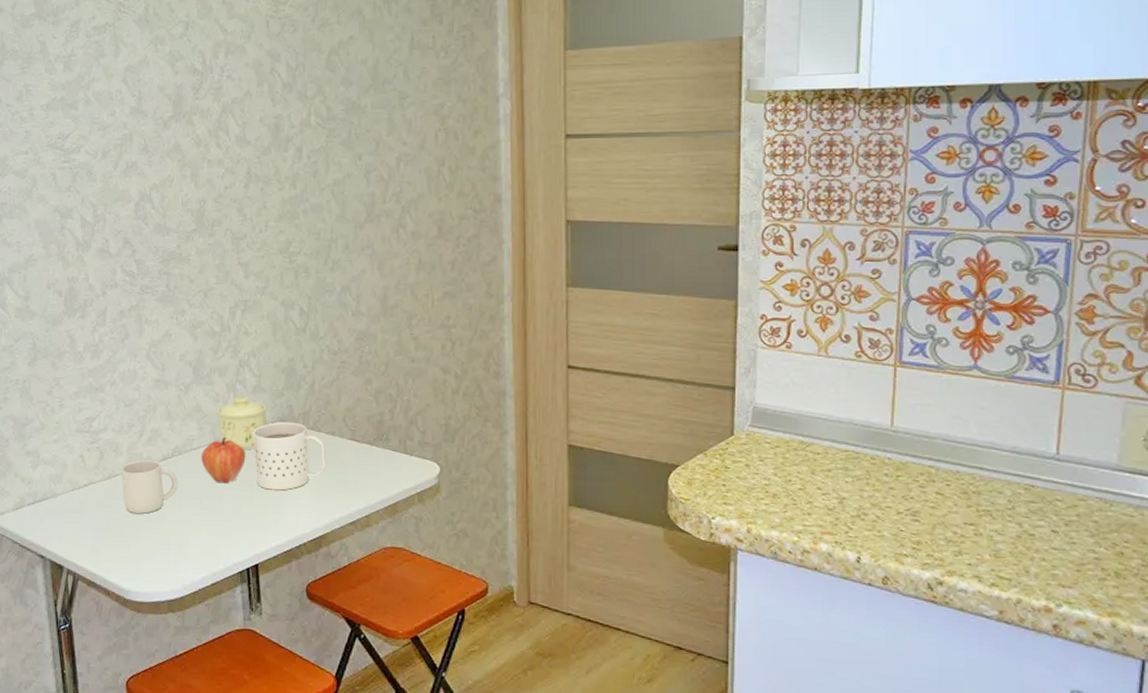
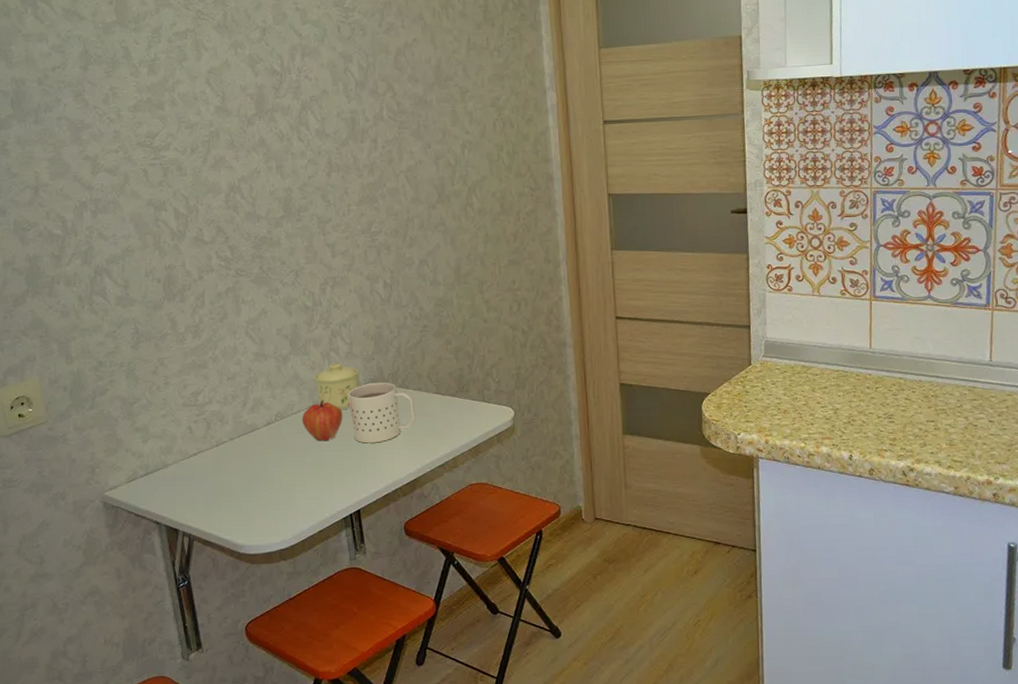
mug: present [120,460,178,515] -> none [227,426,282,476]

